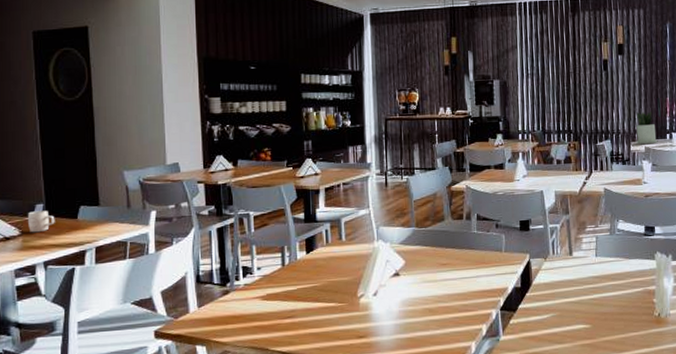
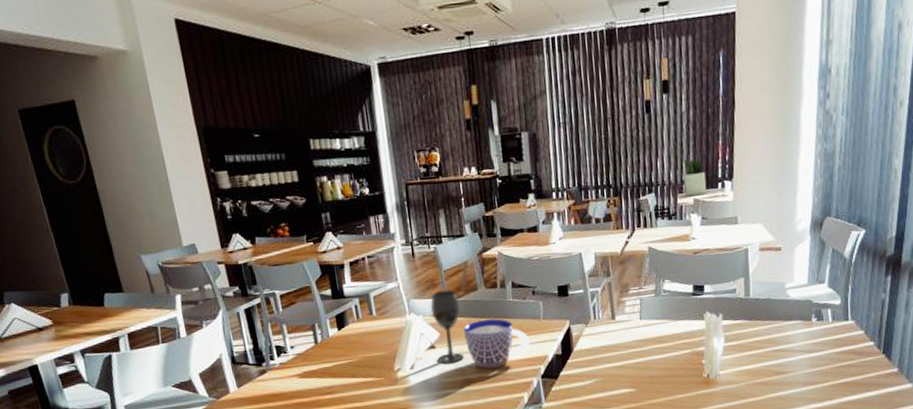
mug: present [28,210,55,233] -> none [55,299,83,323]
wine glass: none [398,219,427,292] -> present [430,290,465,364]
cup: none [429,249,491,300] -> present [464,318,530,370]

